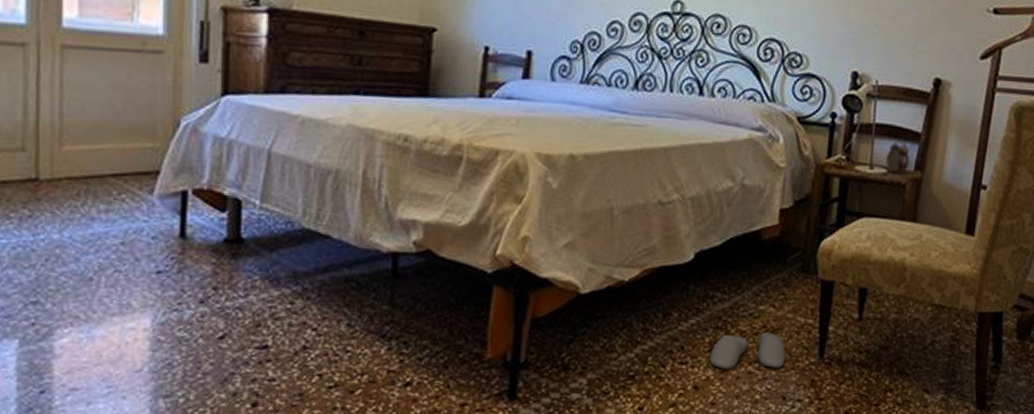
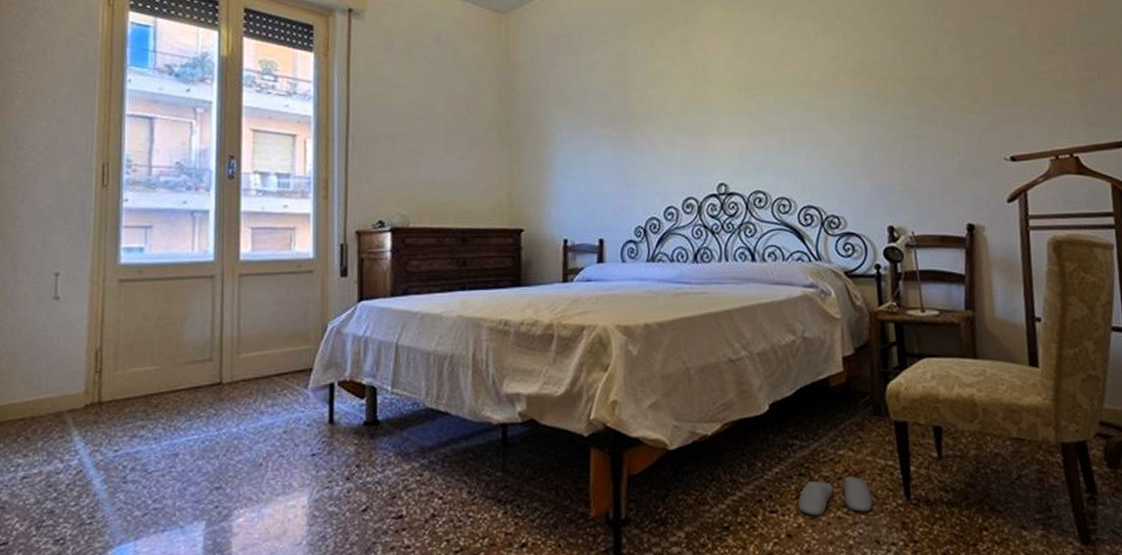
alarm clock: present [886,140,910,175] -> none [935,283,959,315]

